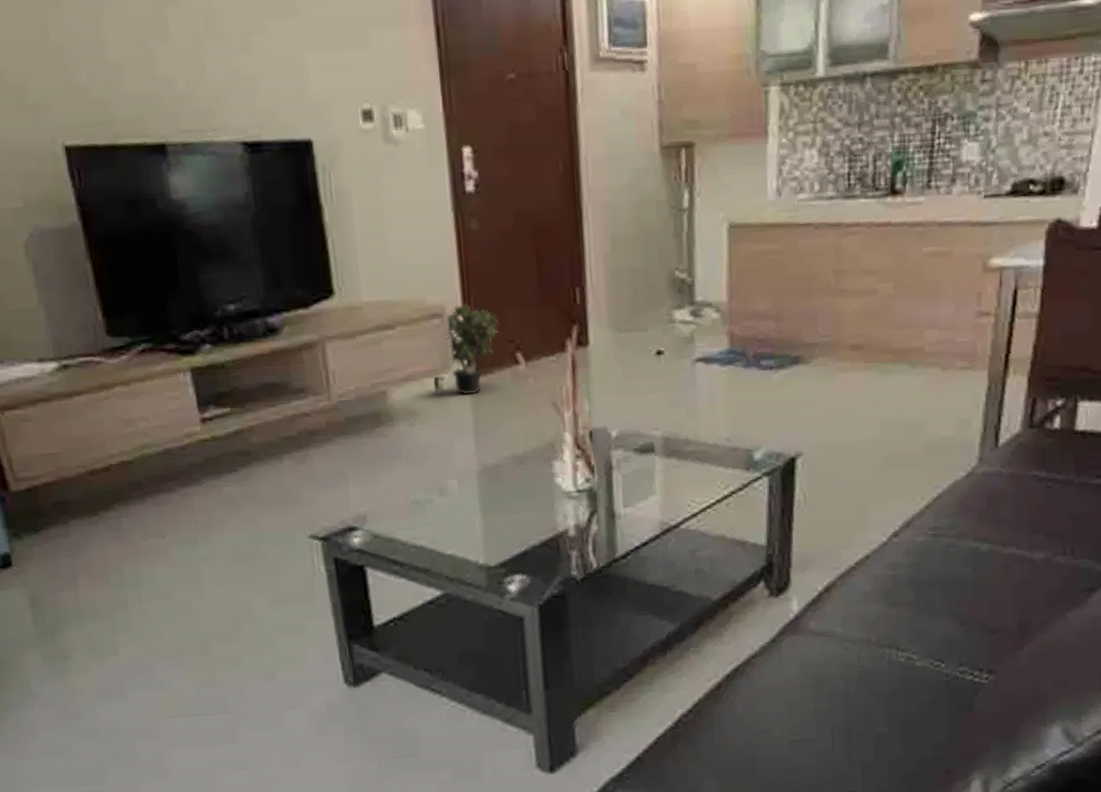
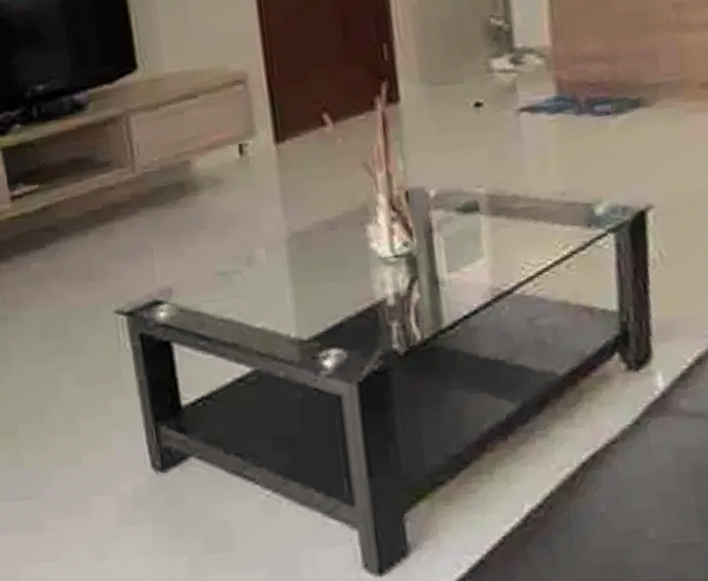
potted plant: present [446,303,500,395] -> none [249,67,304,161]

